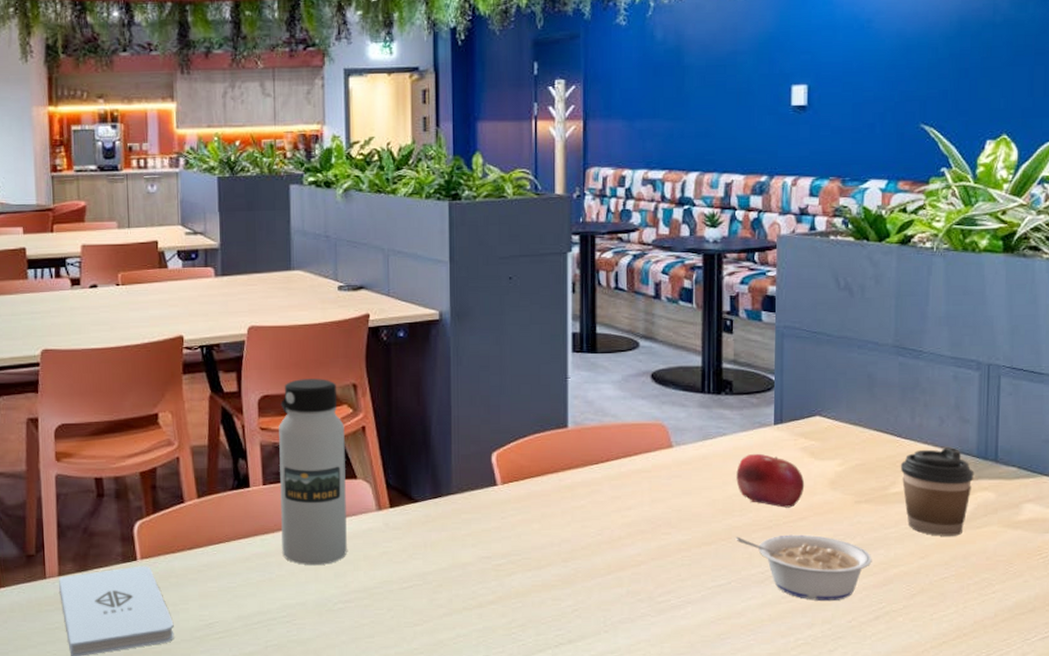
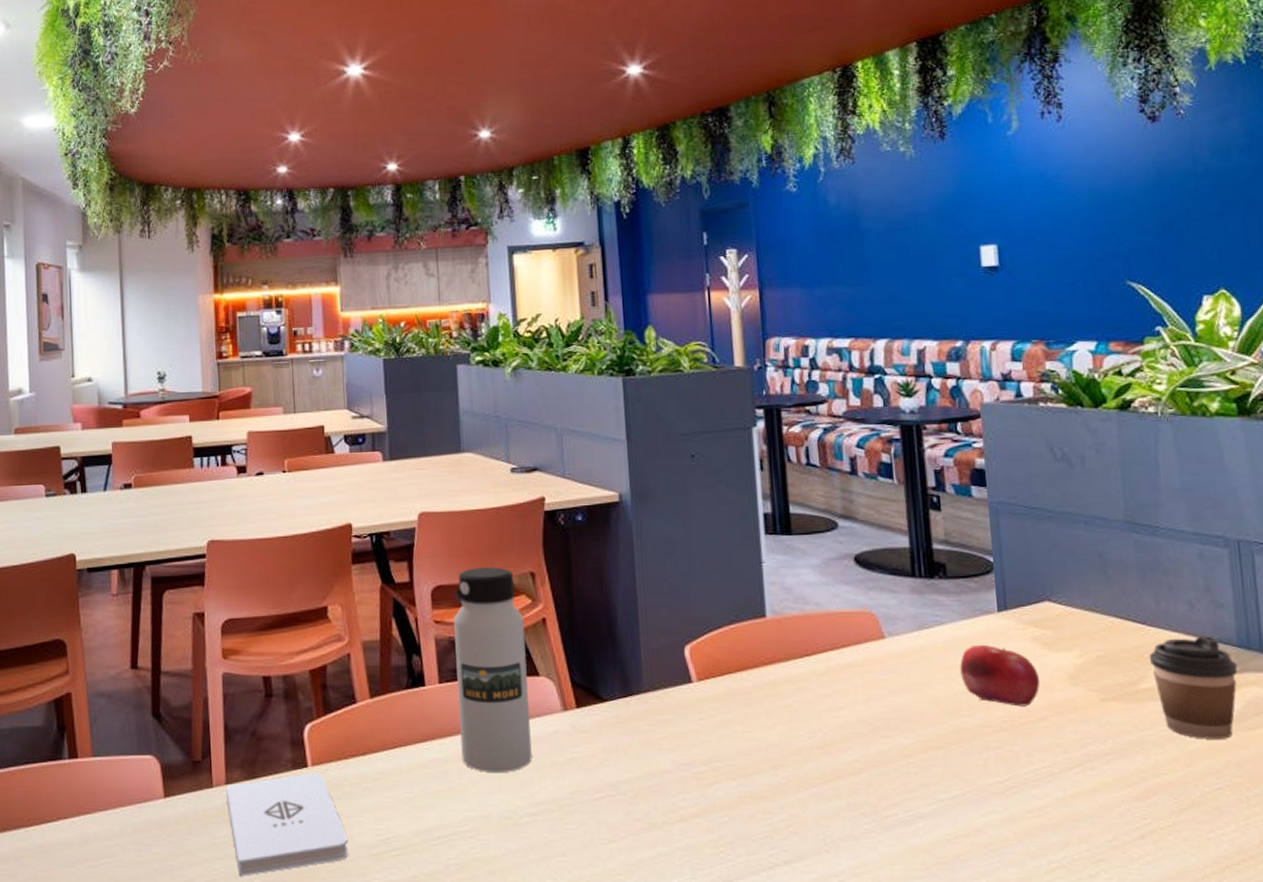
legume: present [736,534,872,602] -> none [966,737,1129,817]

